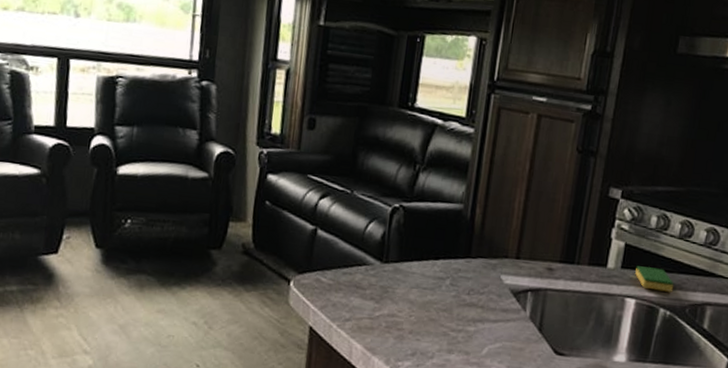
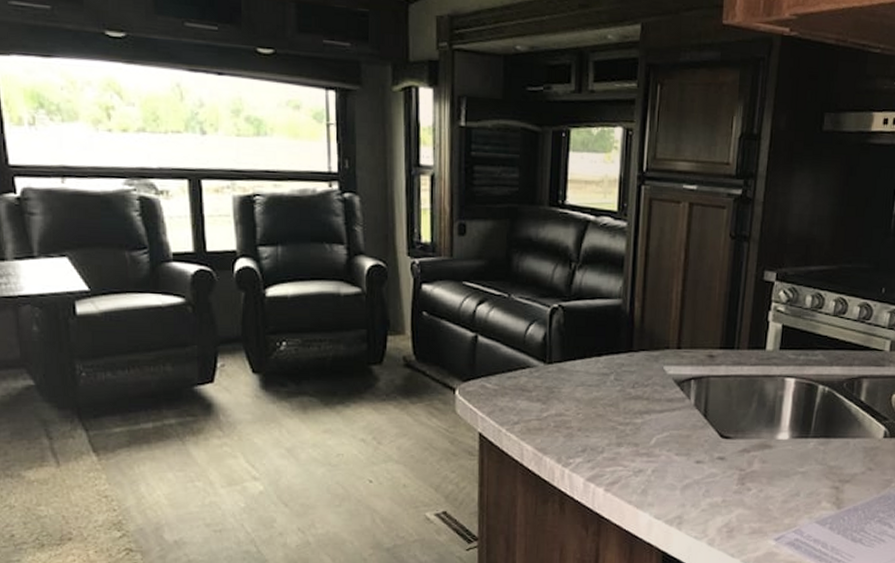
dish sponge: present [635,266,675,292] -> none [793,346,831,369]

